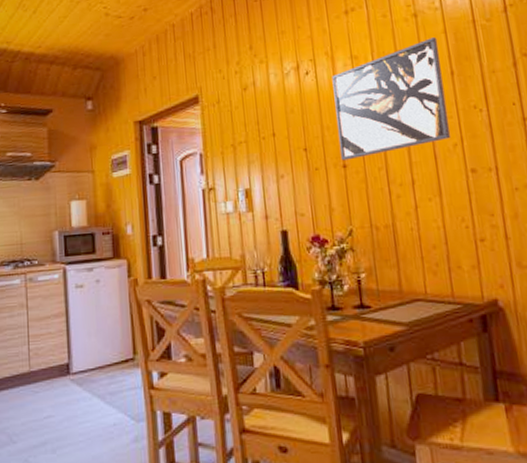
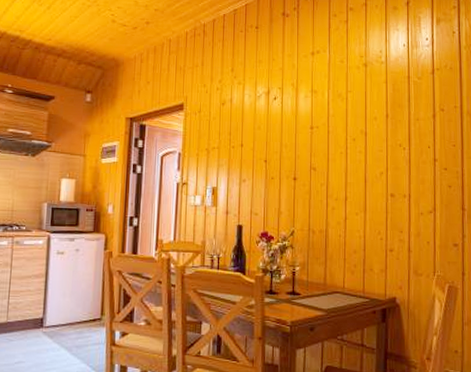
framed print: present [332,37,451,161] -> none [293,85,380,174]

